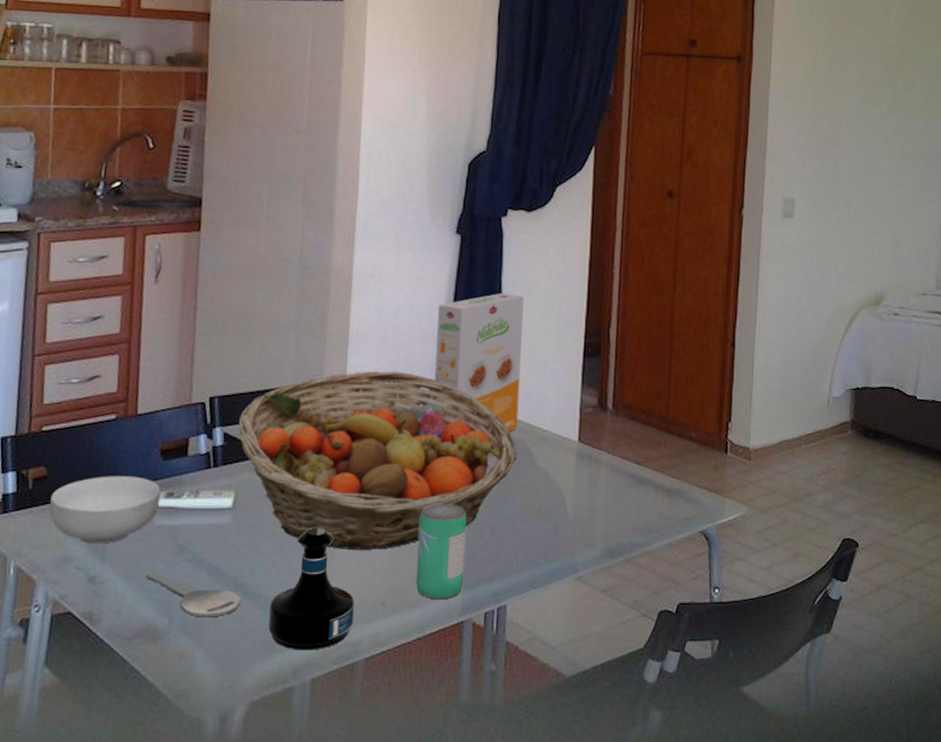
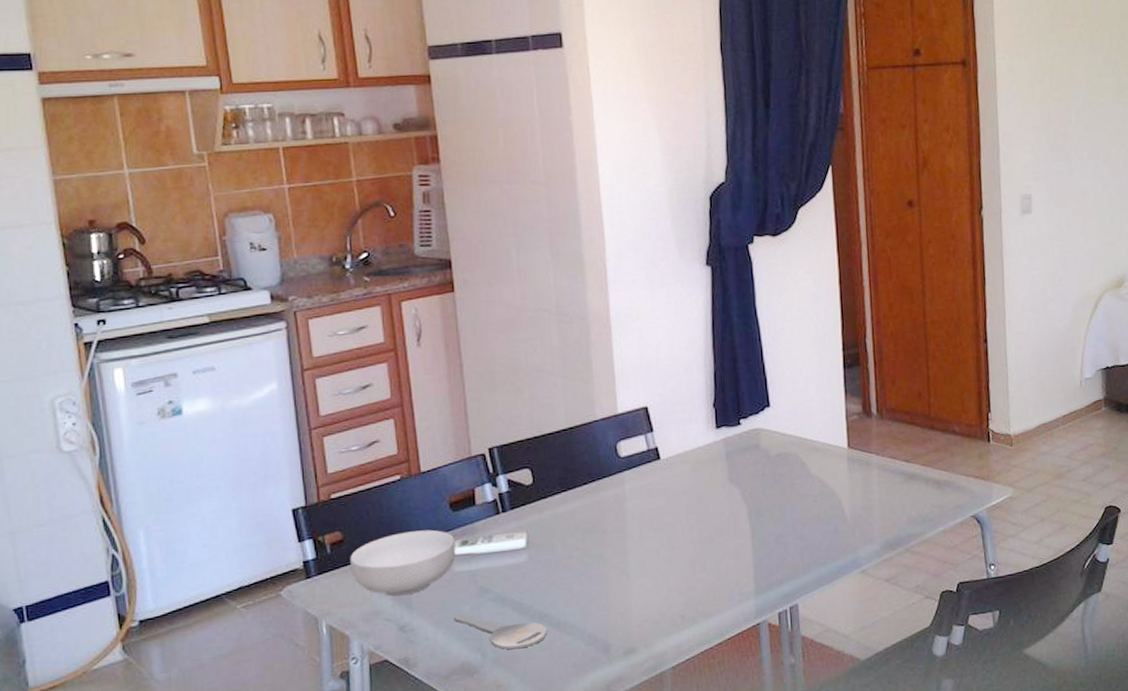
fruit basket: present [238,371,517,550] -> none [520,402,791,573]
tequila bottle: present [268,528,354,651] -> none [575,556,656,668]
beverage can: present [416,503,467,600] -> none [706,519,755,607]
cereal box: present [434,292,524,431] -> none [697,317,788,446]

